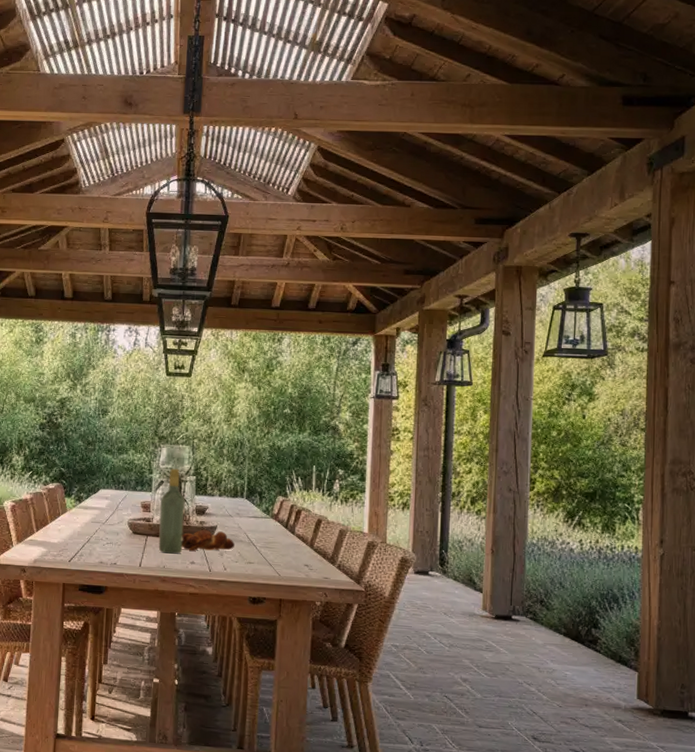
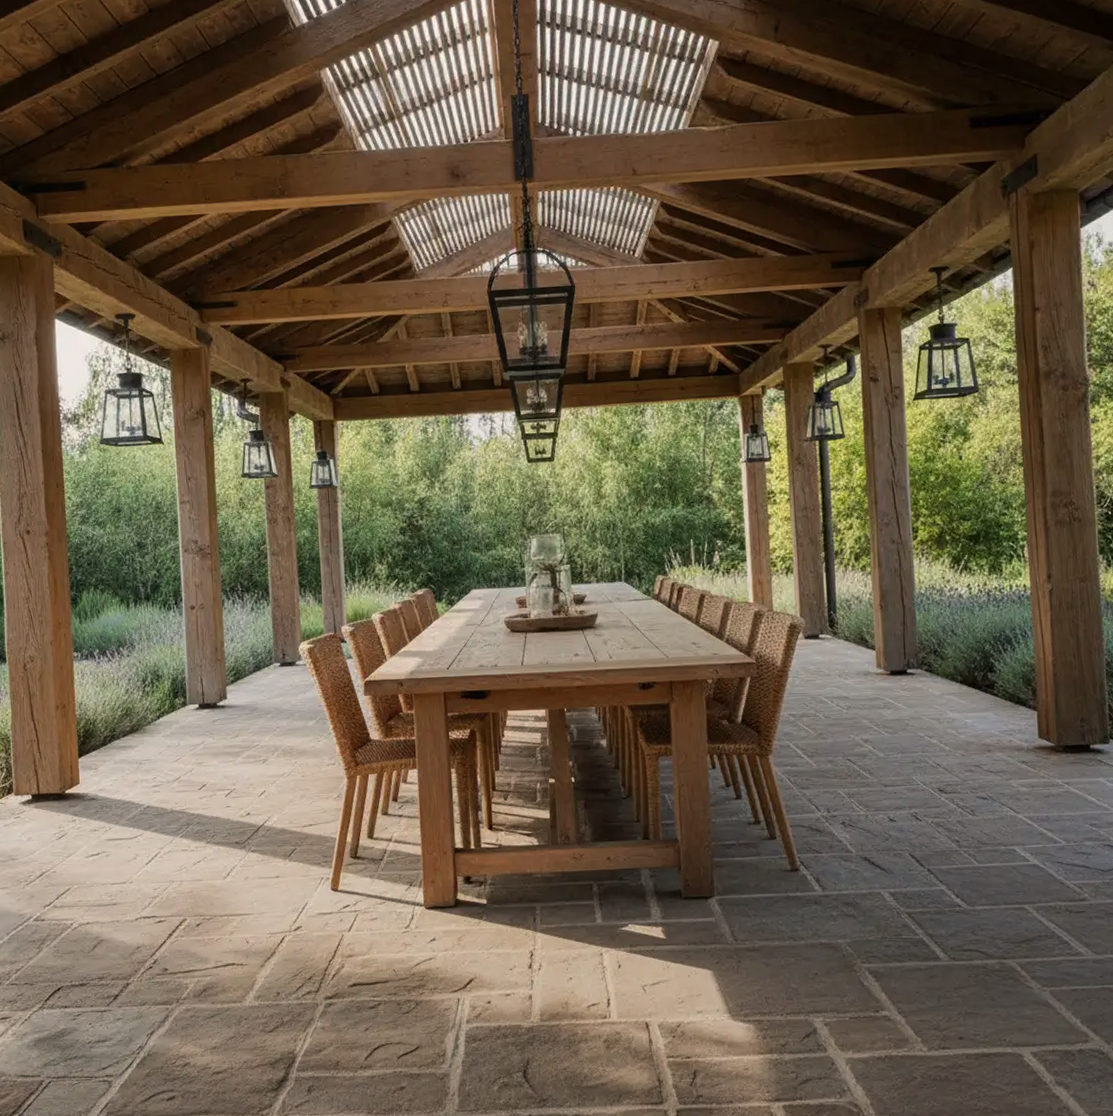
wine bottle: present [158,468,185,554] -> none [536,559,565,649]
bread loaf: present [182,529,235,551] -> none [562,618,618,643]

